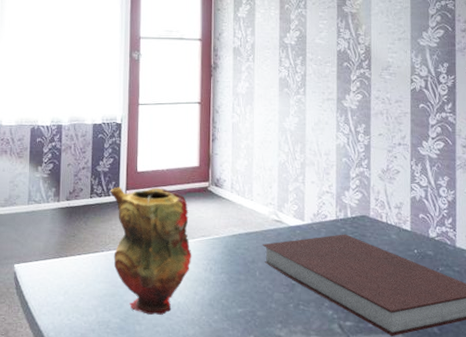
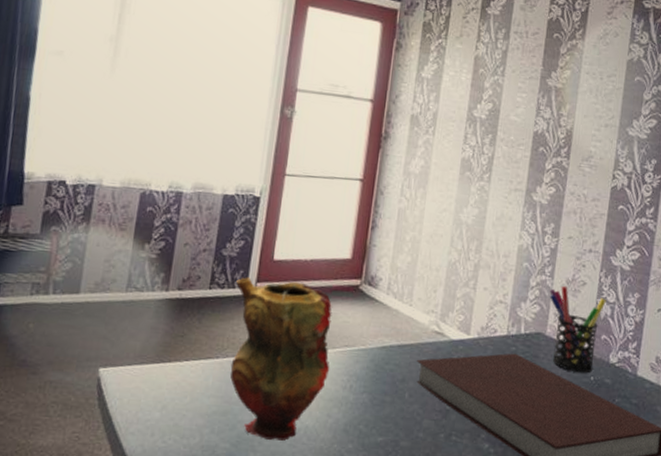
pen holder: none [368,175,420,247] -> present [549,285,606,374]

